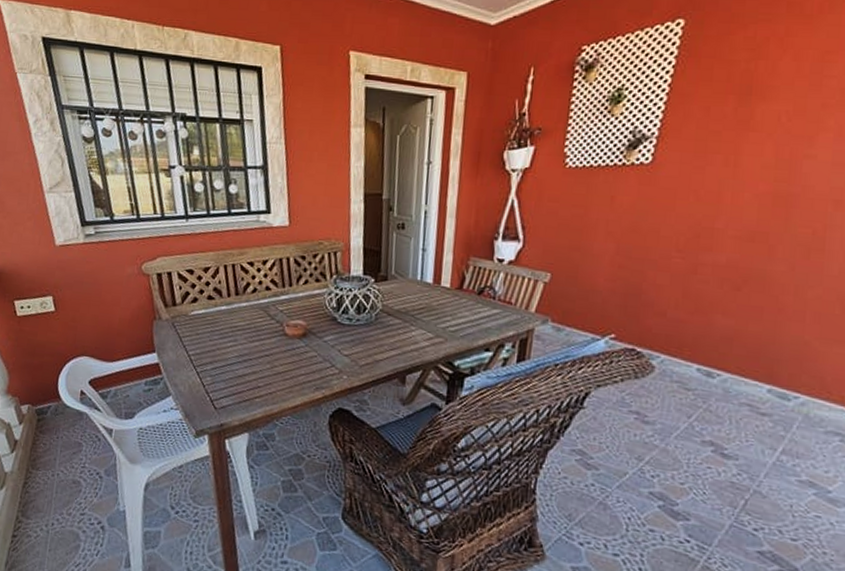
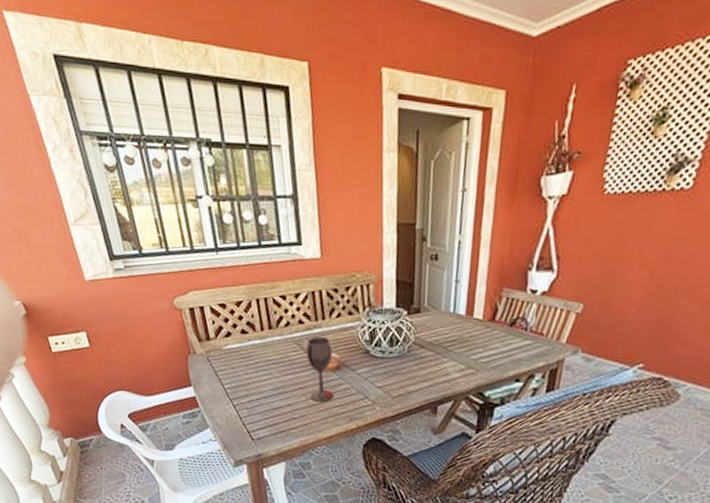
wine glass: none [272,303,300,371] -> present [306,336,334,403]

